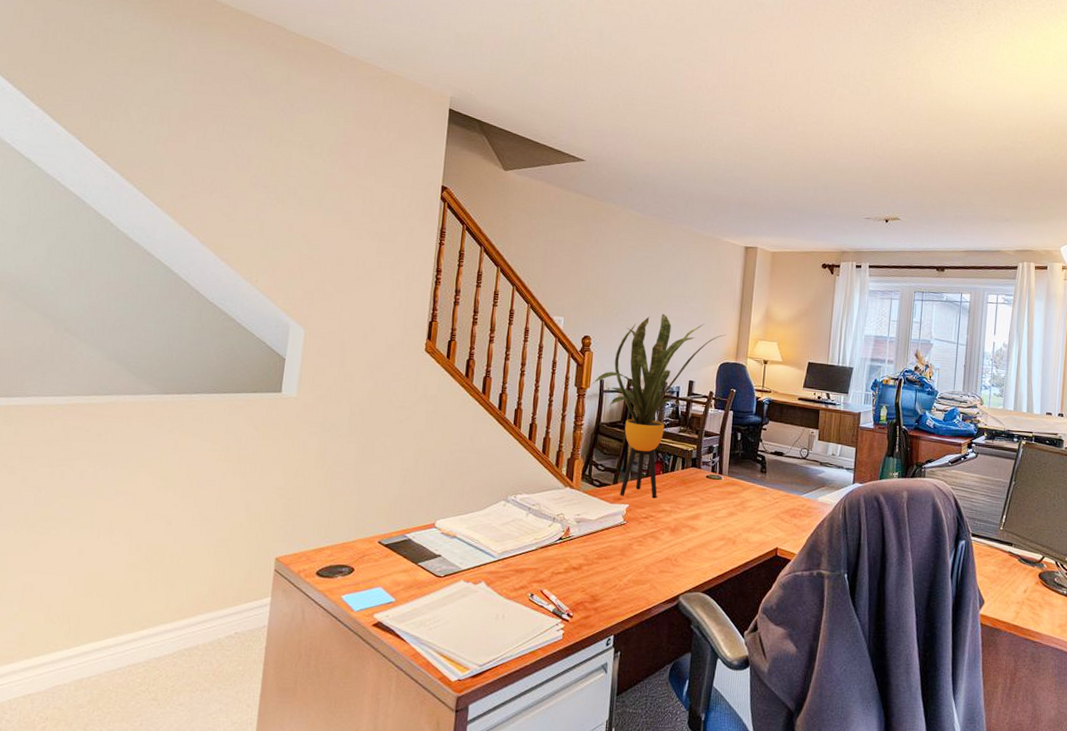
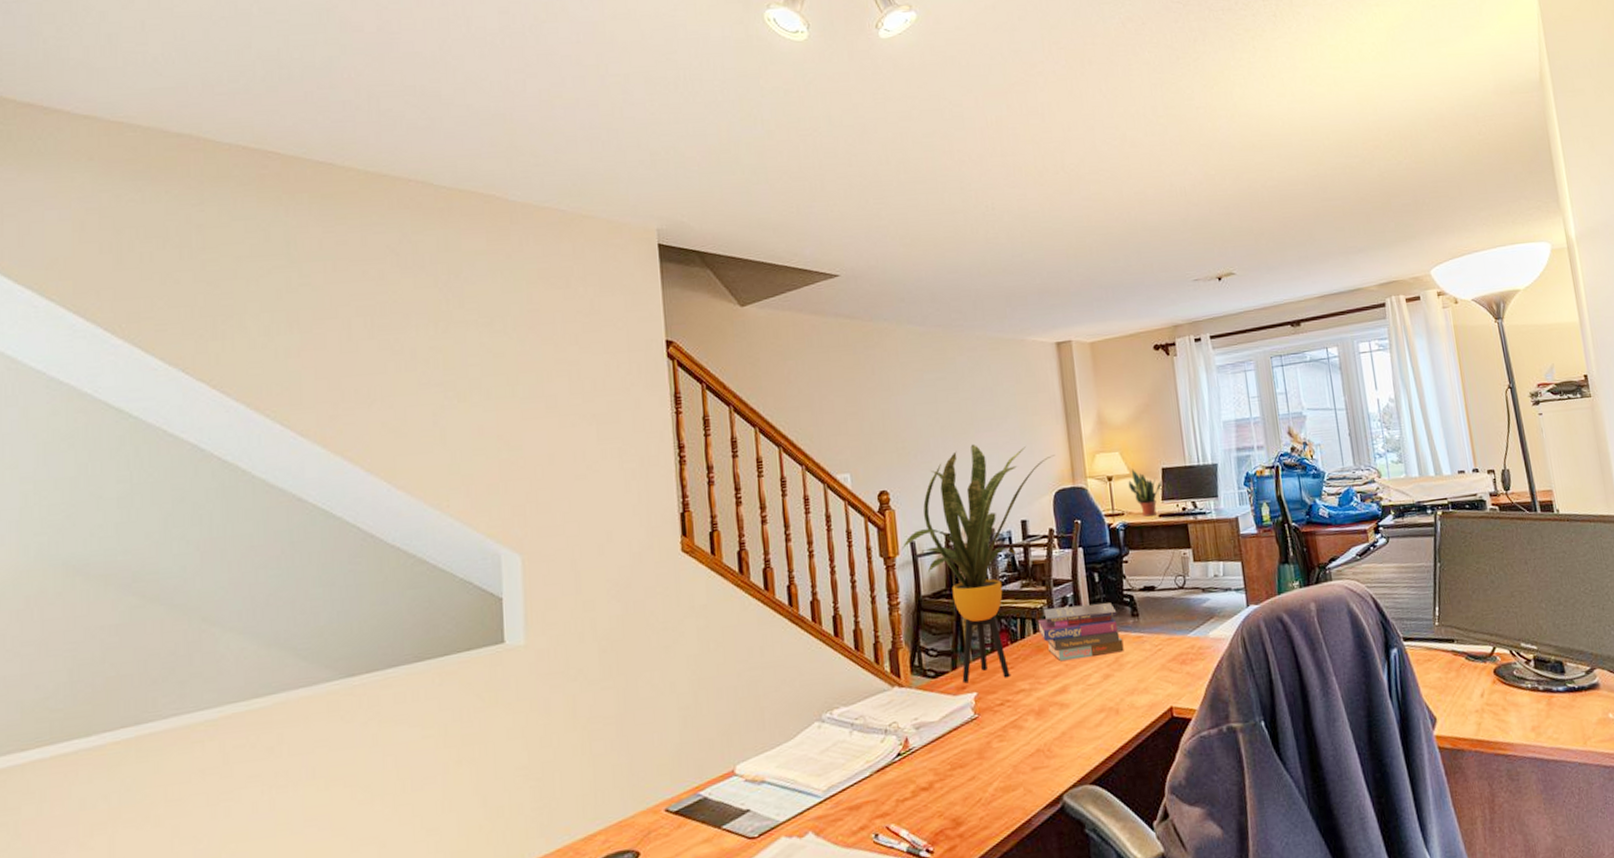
books: none [685,453,750,498] -> present [1037,603,1124,662]
potted plant: none [779,358,806,398] -> present [1128,469,1162,517]

